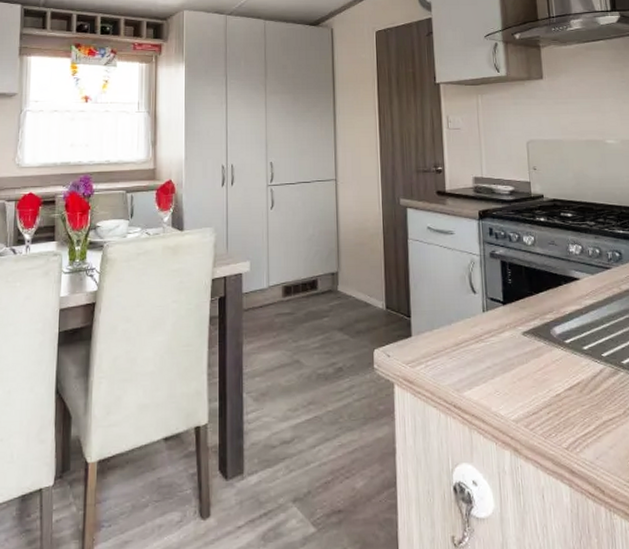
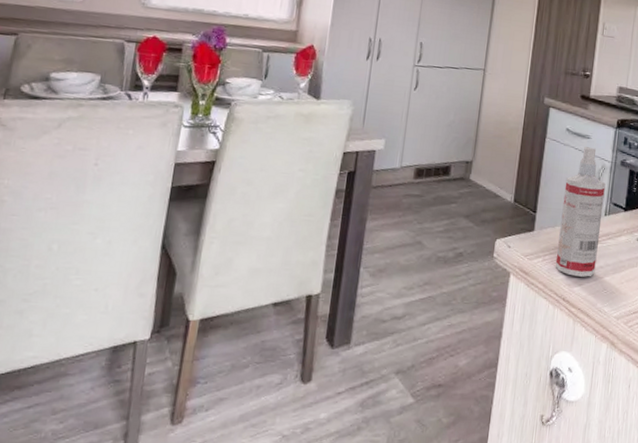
spray bottle: none [435,243,483,380] -> present [555,147,606,277]

